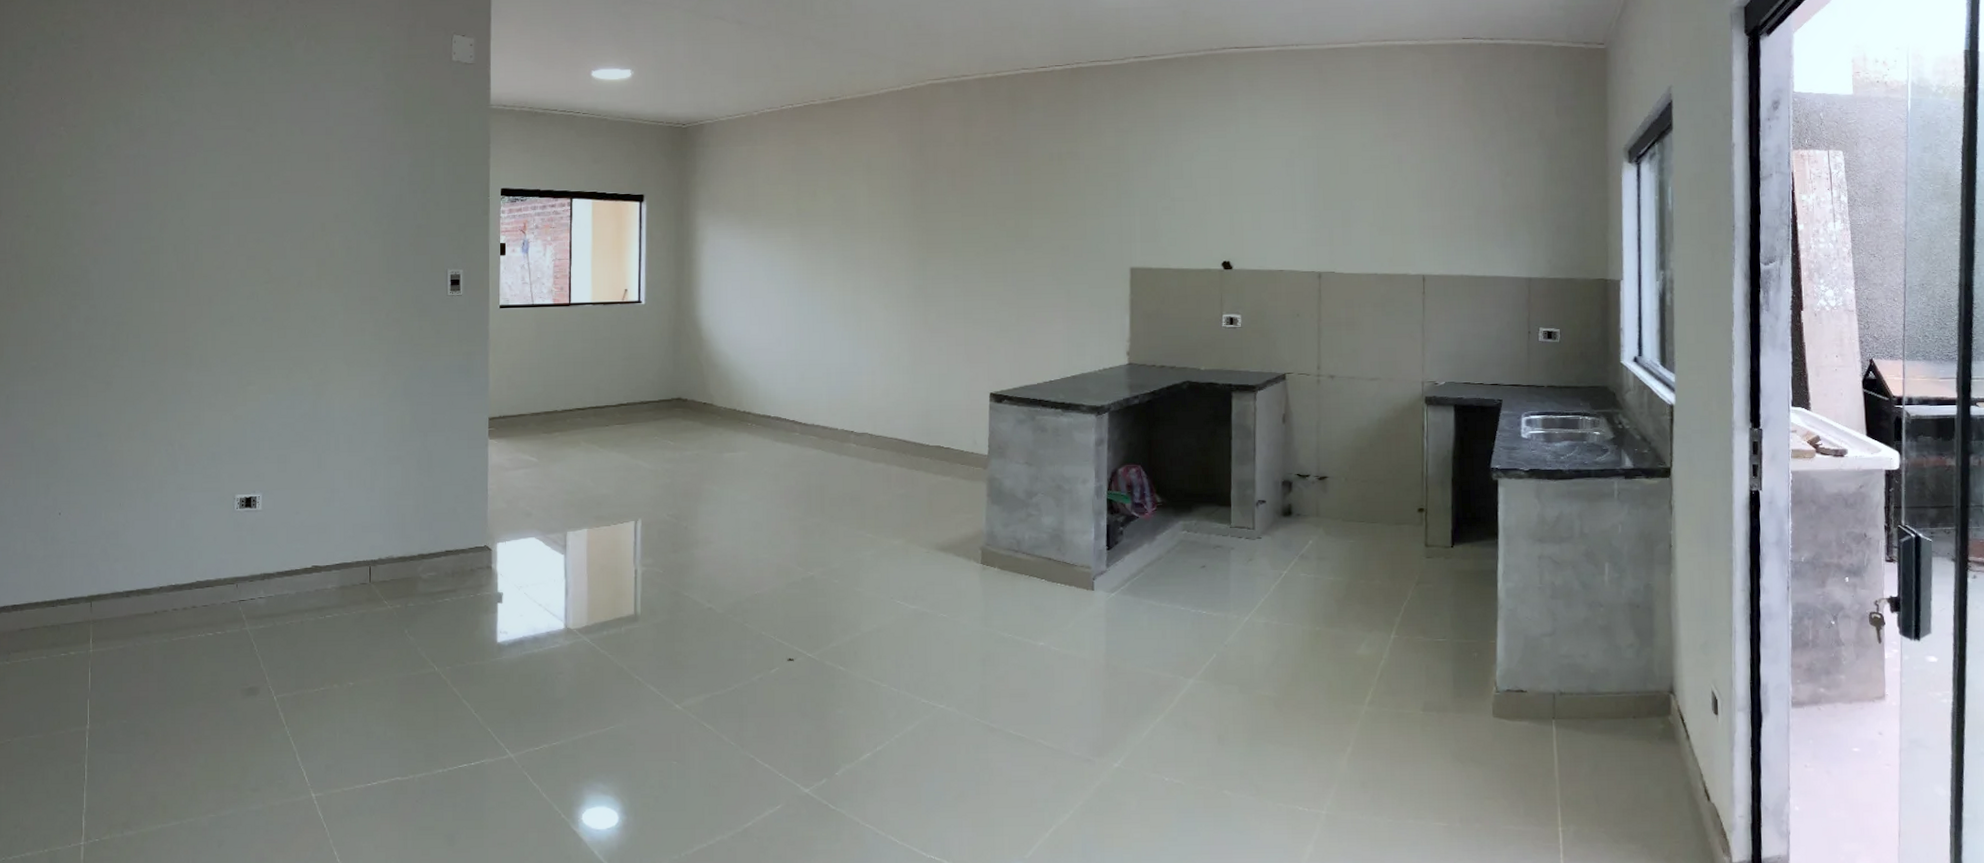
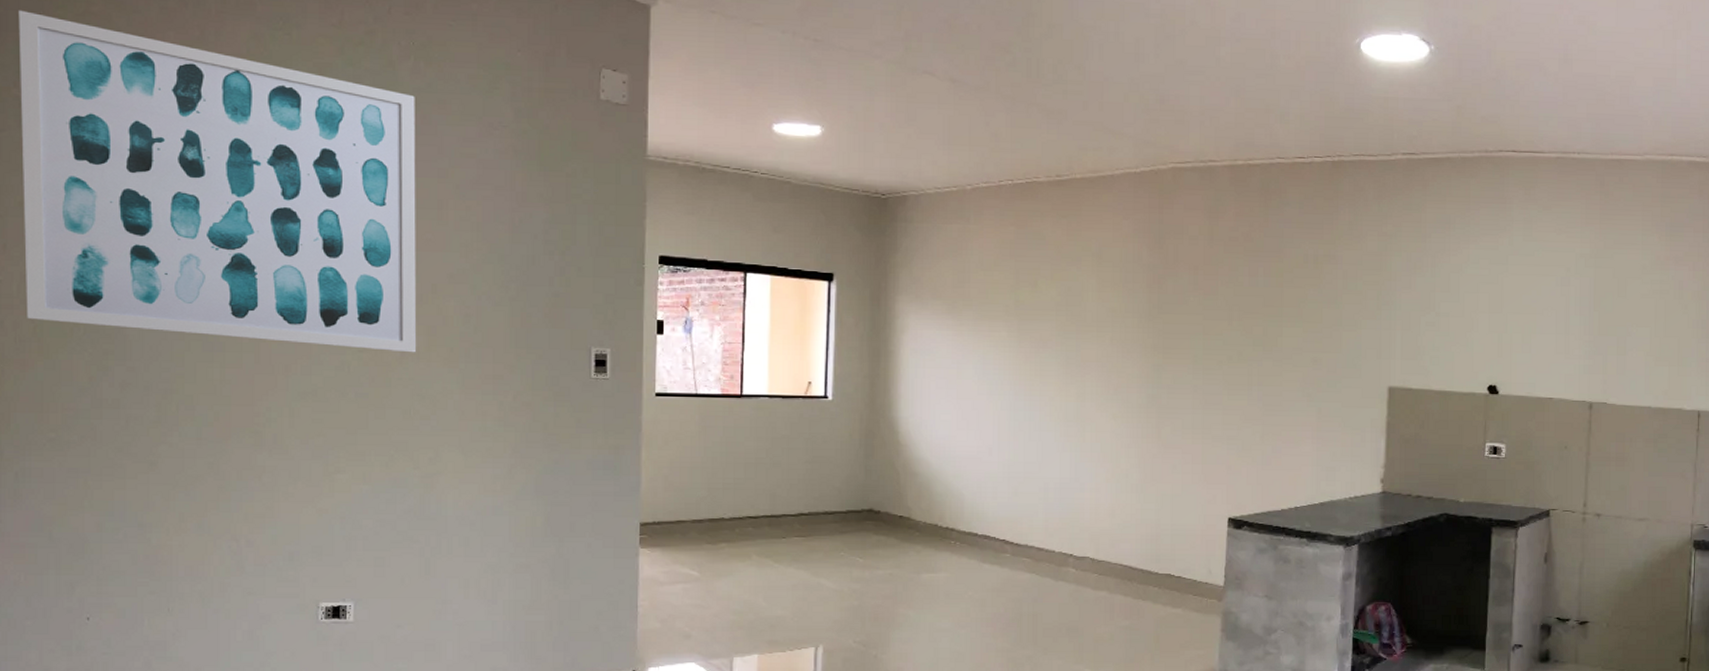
wall art: none [12,23,310,282] -> present [18,9,417,353]

